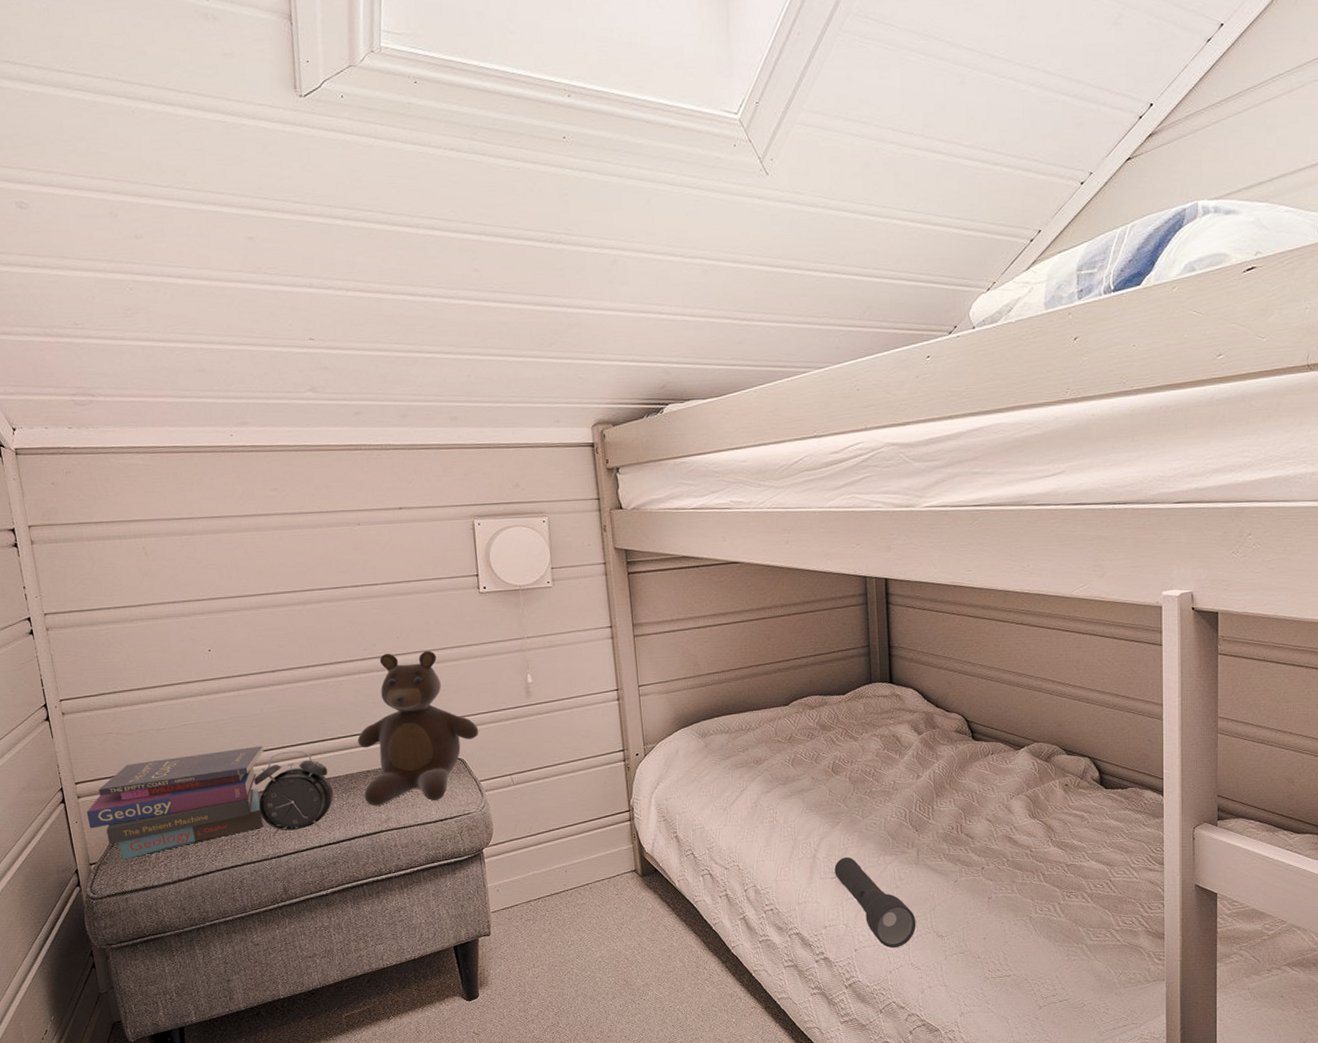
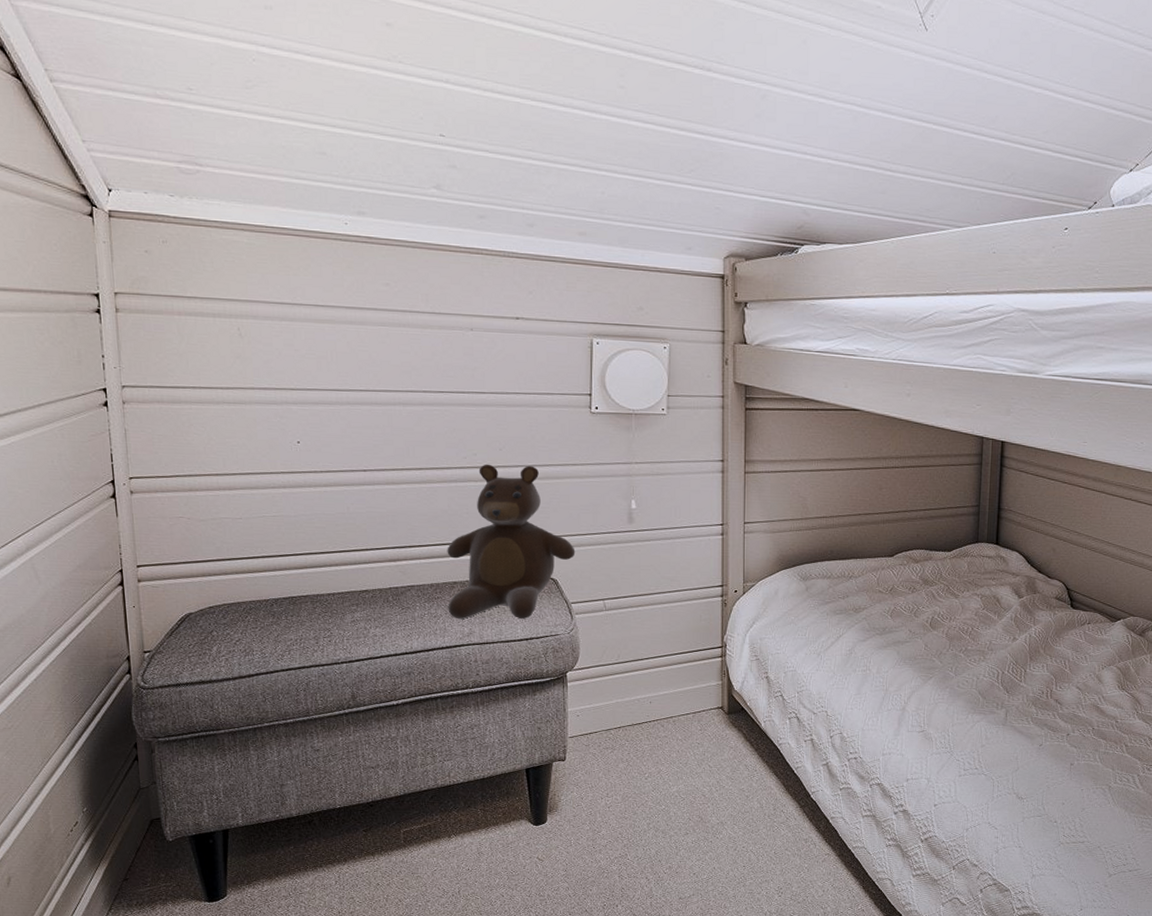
books: present [86,745,264,860] -> none [146,545,346,651]
alarm clock: present [254,750,334,838] -> none [332,554,416,641]
flashlight: present [834,856,916,949] -> none [922,712,998,806]

